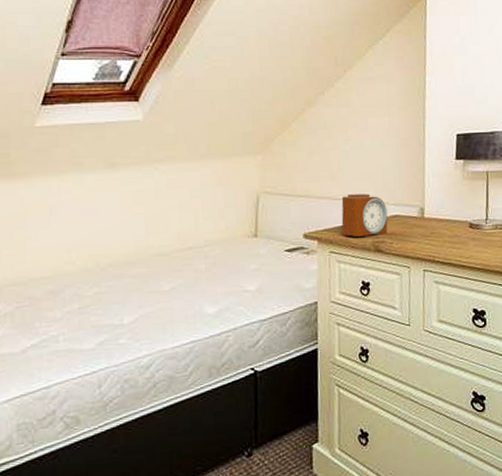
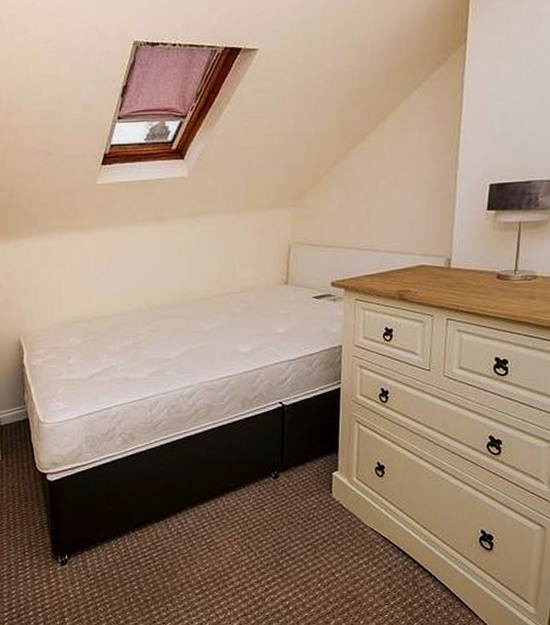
alarm clock: present [341,193,388,237] -> none [368,244,414,286]

